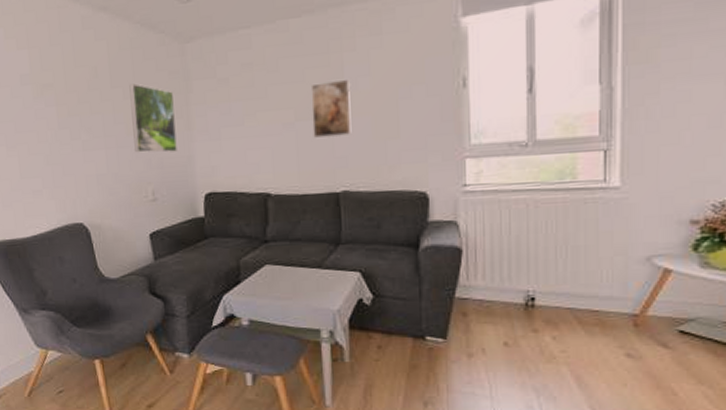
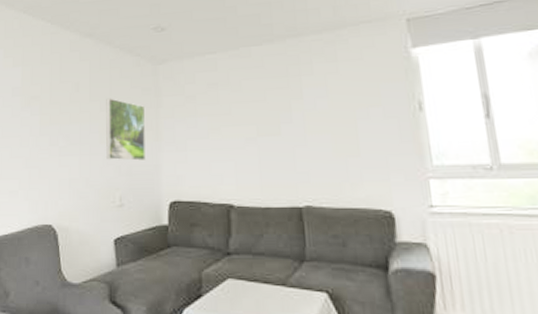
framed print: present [310,79,352,138] -> none [271,99,312,153]

